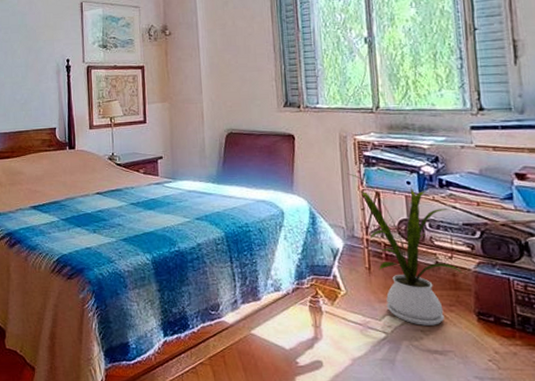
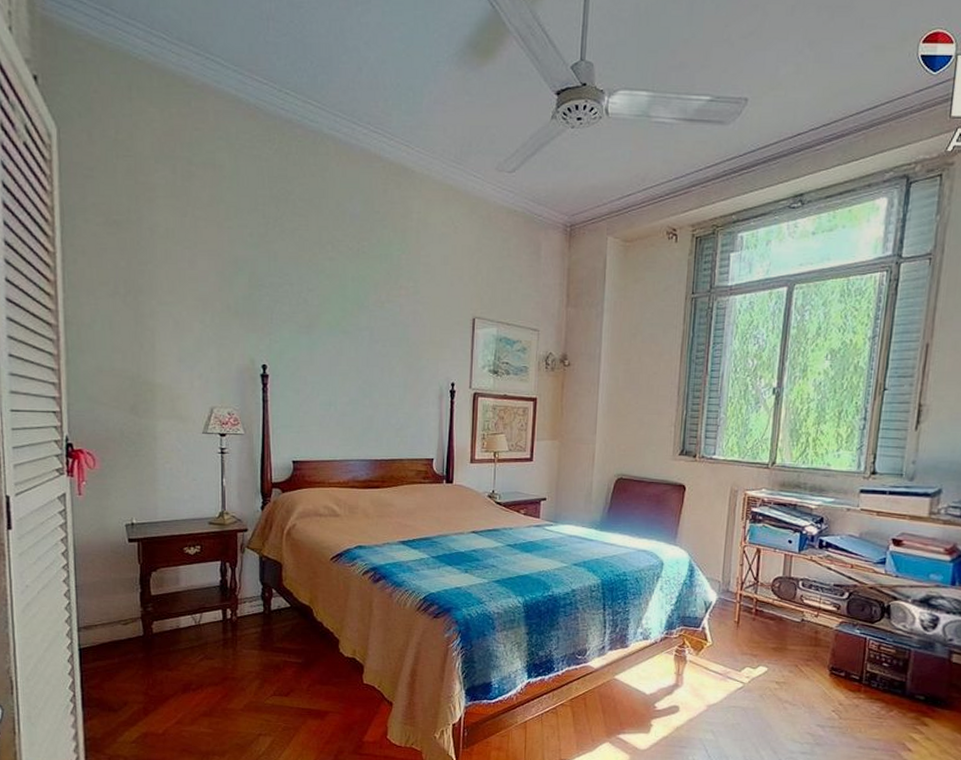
house plant: present [347,173,462,325] -> none [732,528,824,678]

